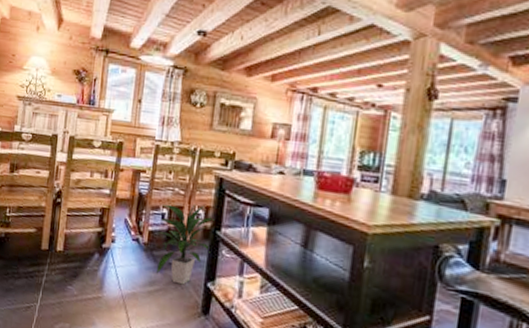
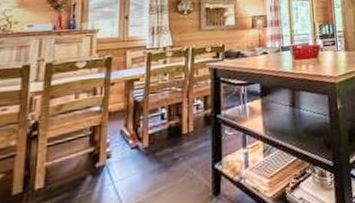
indoor plant: present [157,204,214,285] -> none [161,95,214,177]

